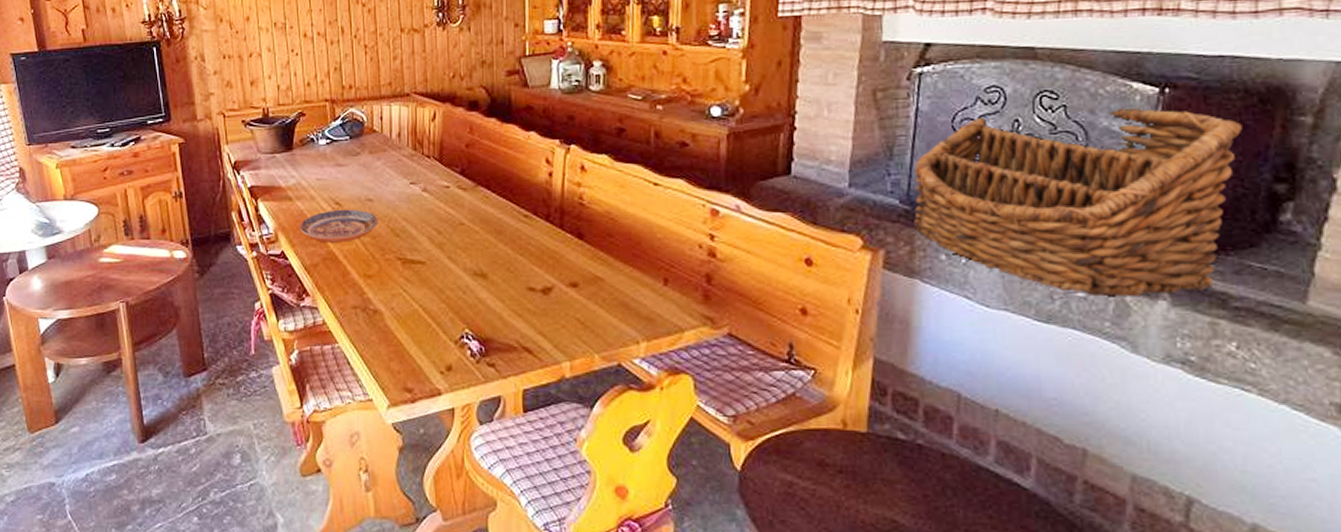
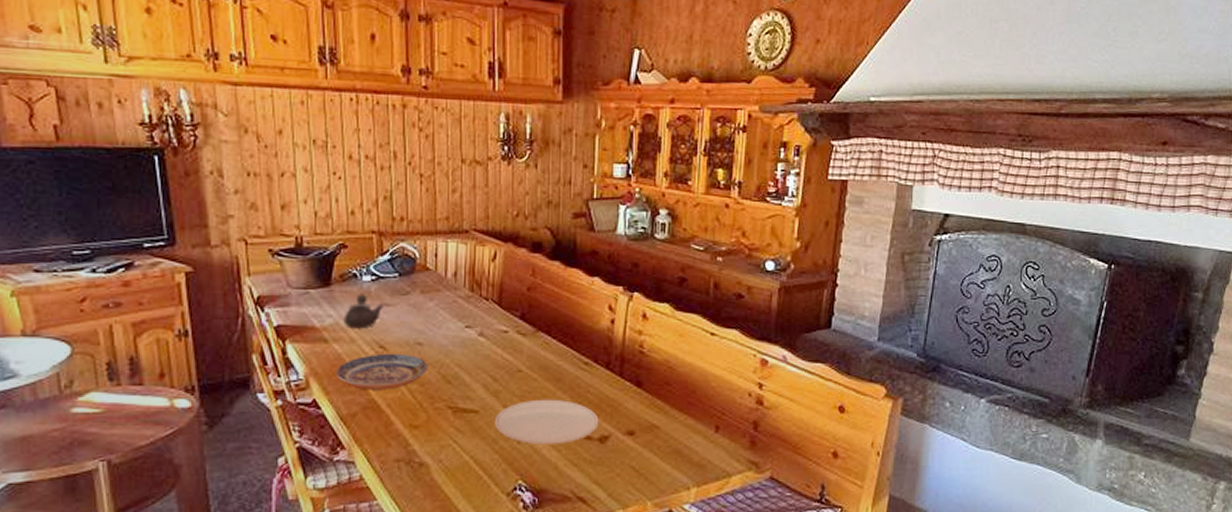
teapot: none [304,156,338,186] -> present [343,294,384,327]
plate: none [440,251,542,296] -> present [494,399,599,446]
basket: present [914,106,1242,297] -> none [927,278,1159,438]

